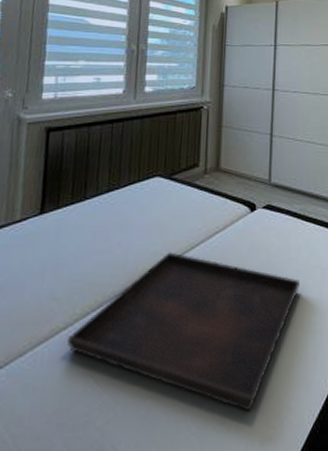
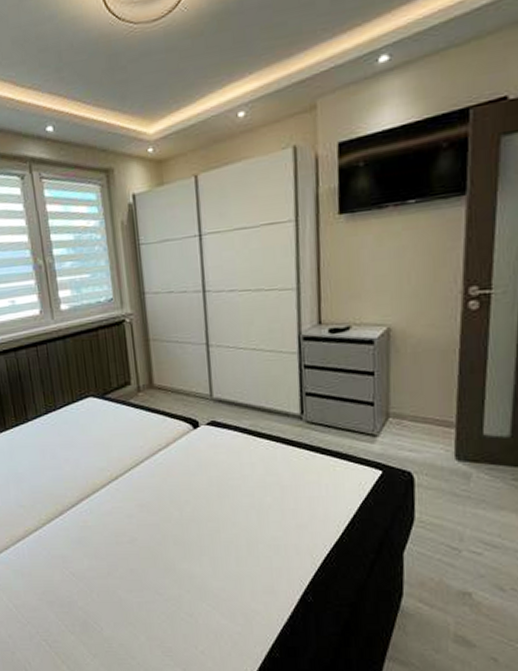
serving tray: present [67,252,300,412] -> none [40,468,257,610]

